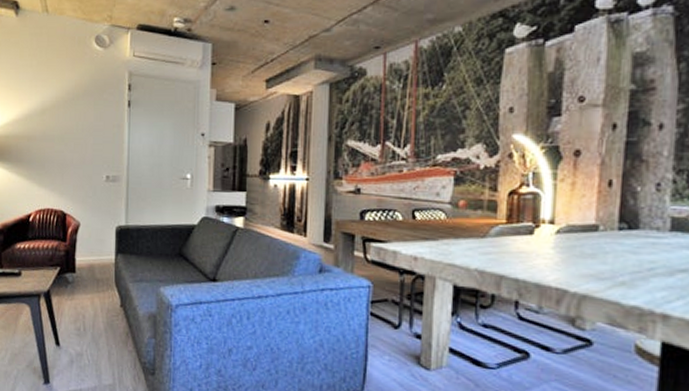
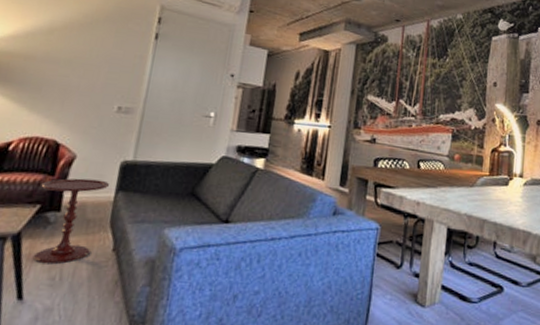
side table: none [58,243,109,317] -> present [32,178,109,264]

